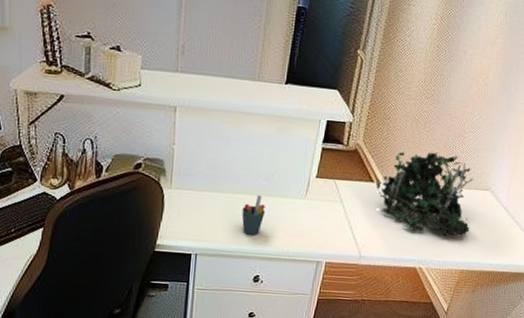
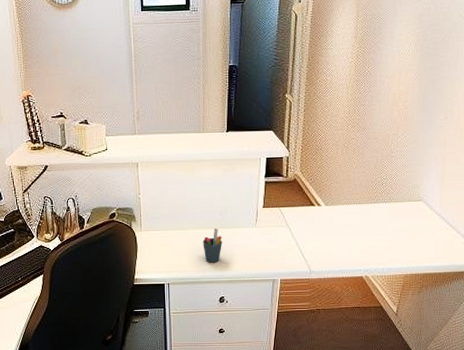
plant: present [375,152,473,236] -> none [315,173,408,245]

